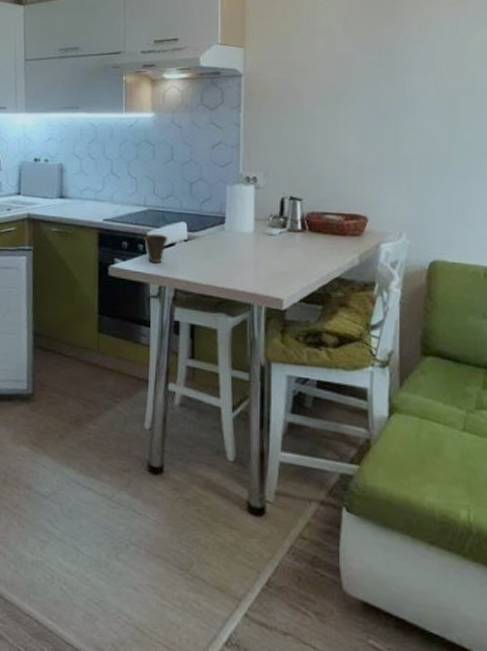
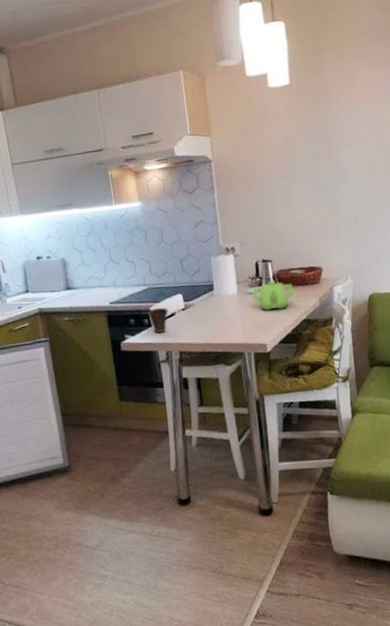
teapot: none [271,223,327,260] -> present [252,280,295,310]

